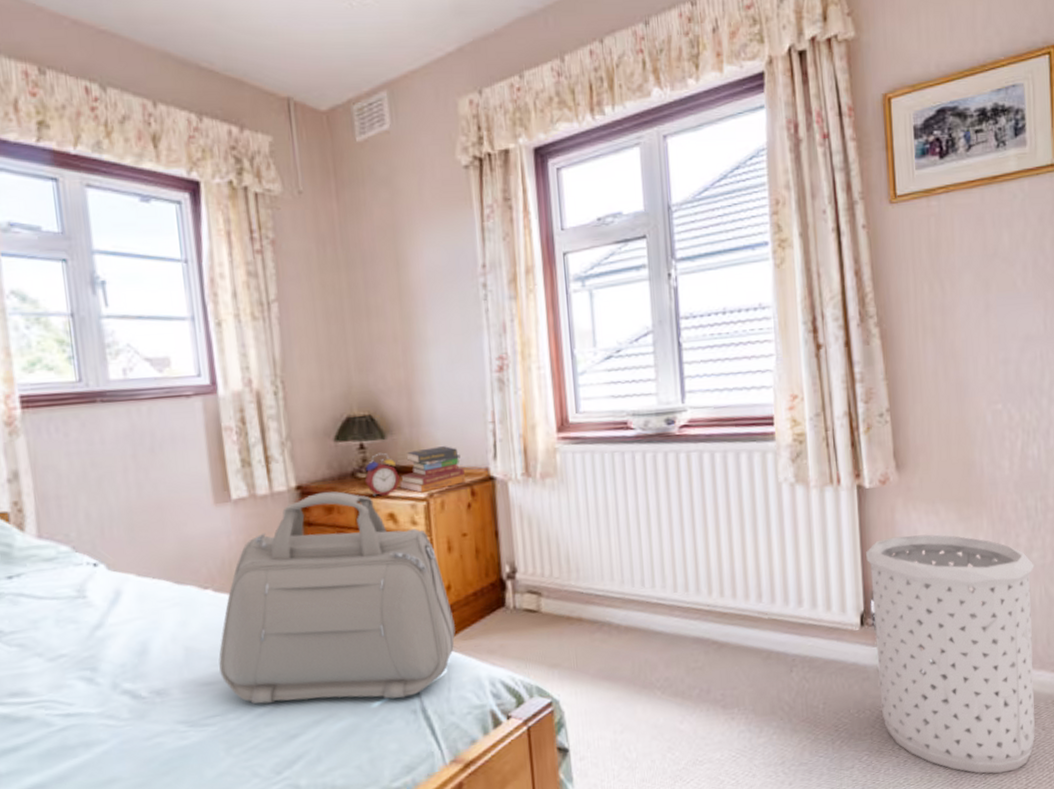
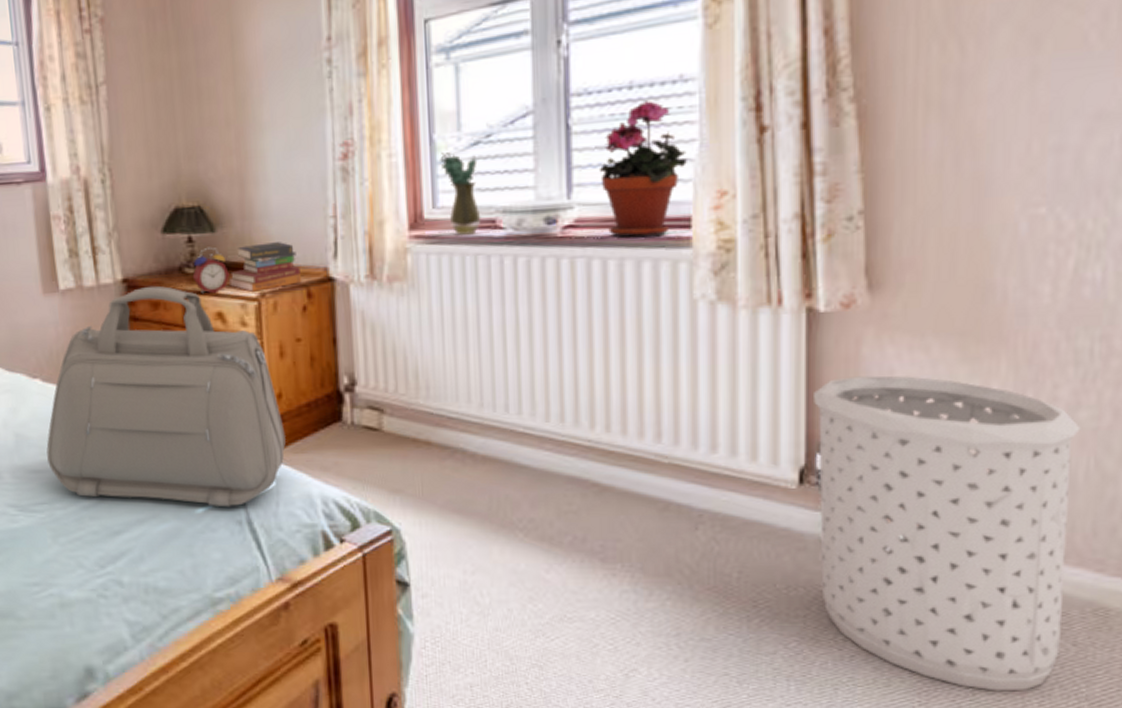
vase: none [580,364,616,437] -> present [440,151,481,236]
potted plant: none [704,323,768,434] -> present [599,100,687,238]

